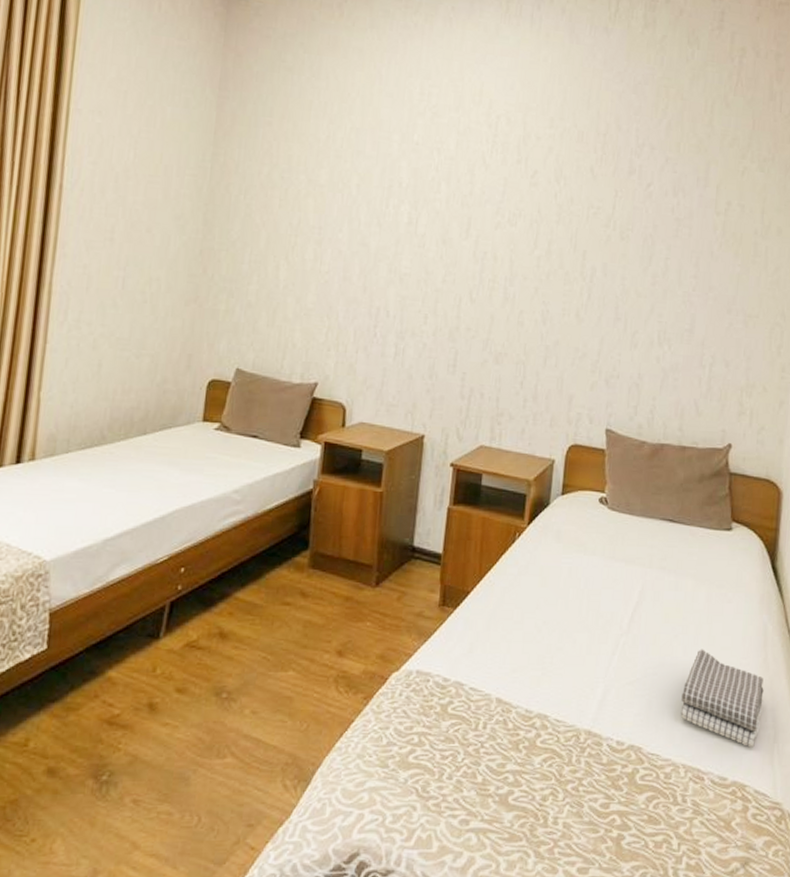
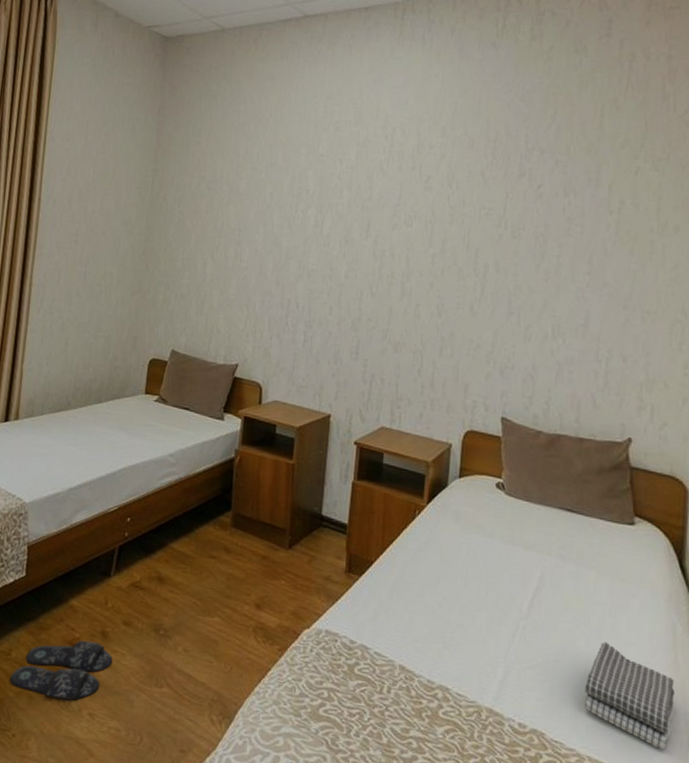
slippers: none [27,716,162,789] -> present [10,640,112,701]

